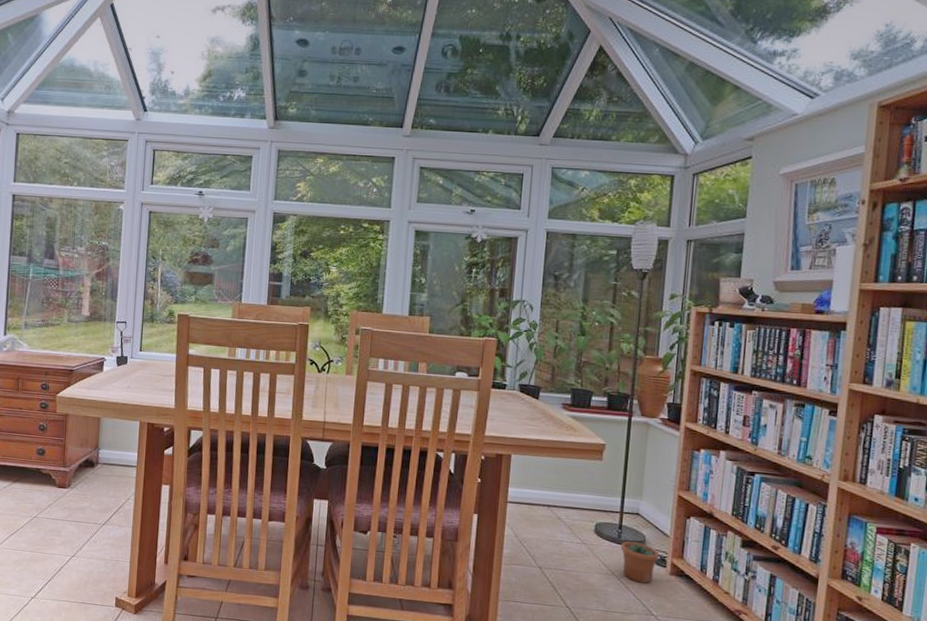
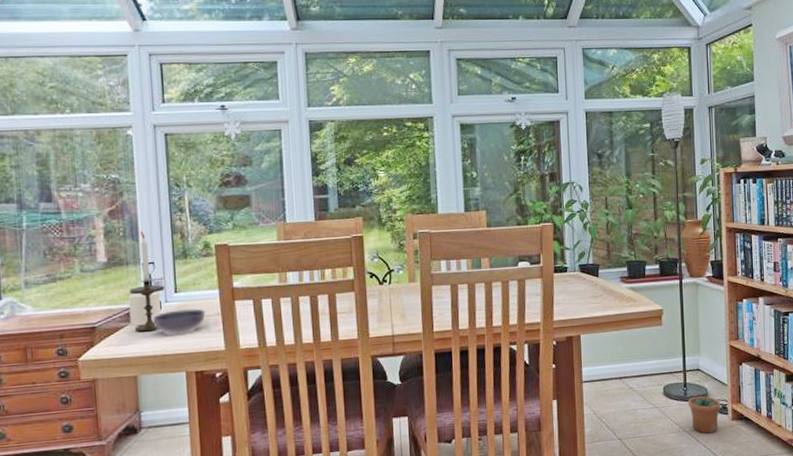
candle: none [100,346,128,375] -> present [128,292,162,326]
candlestick: none [104,293,132,382] -> present [130,230,164,332]
bowl: none [119,366,163,389] -> present [153,308,206,336]

